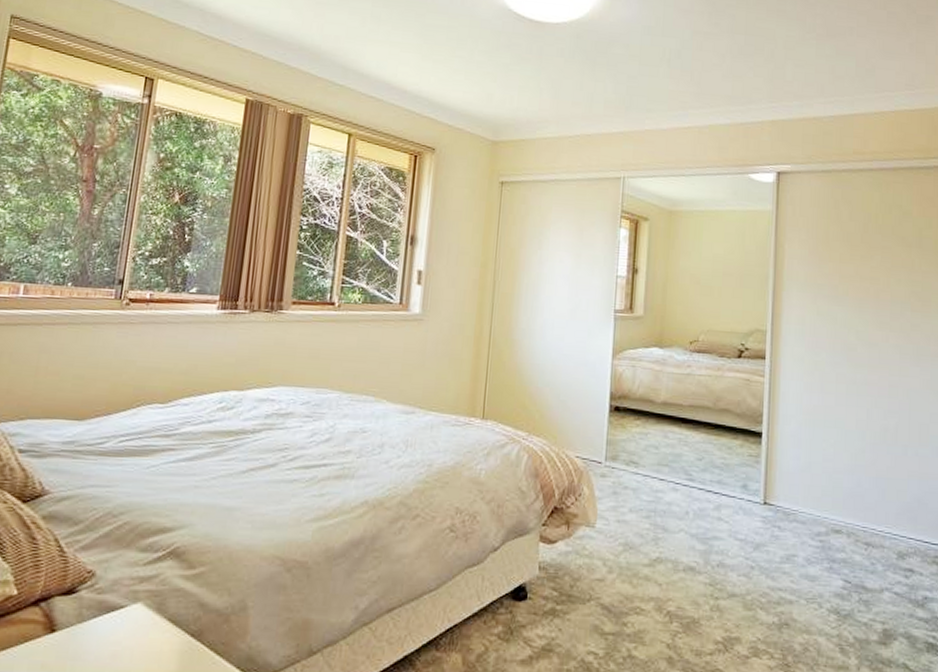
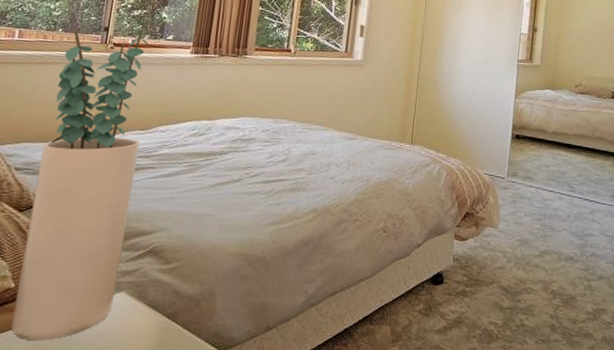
vase: none [13,275,170,661] -> present [11,25,150,340]

